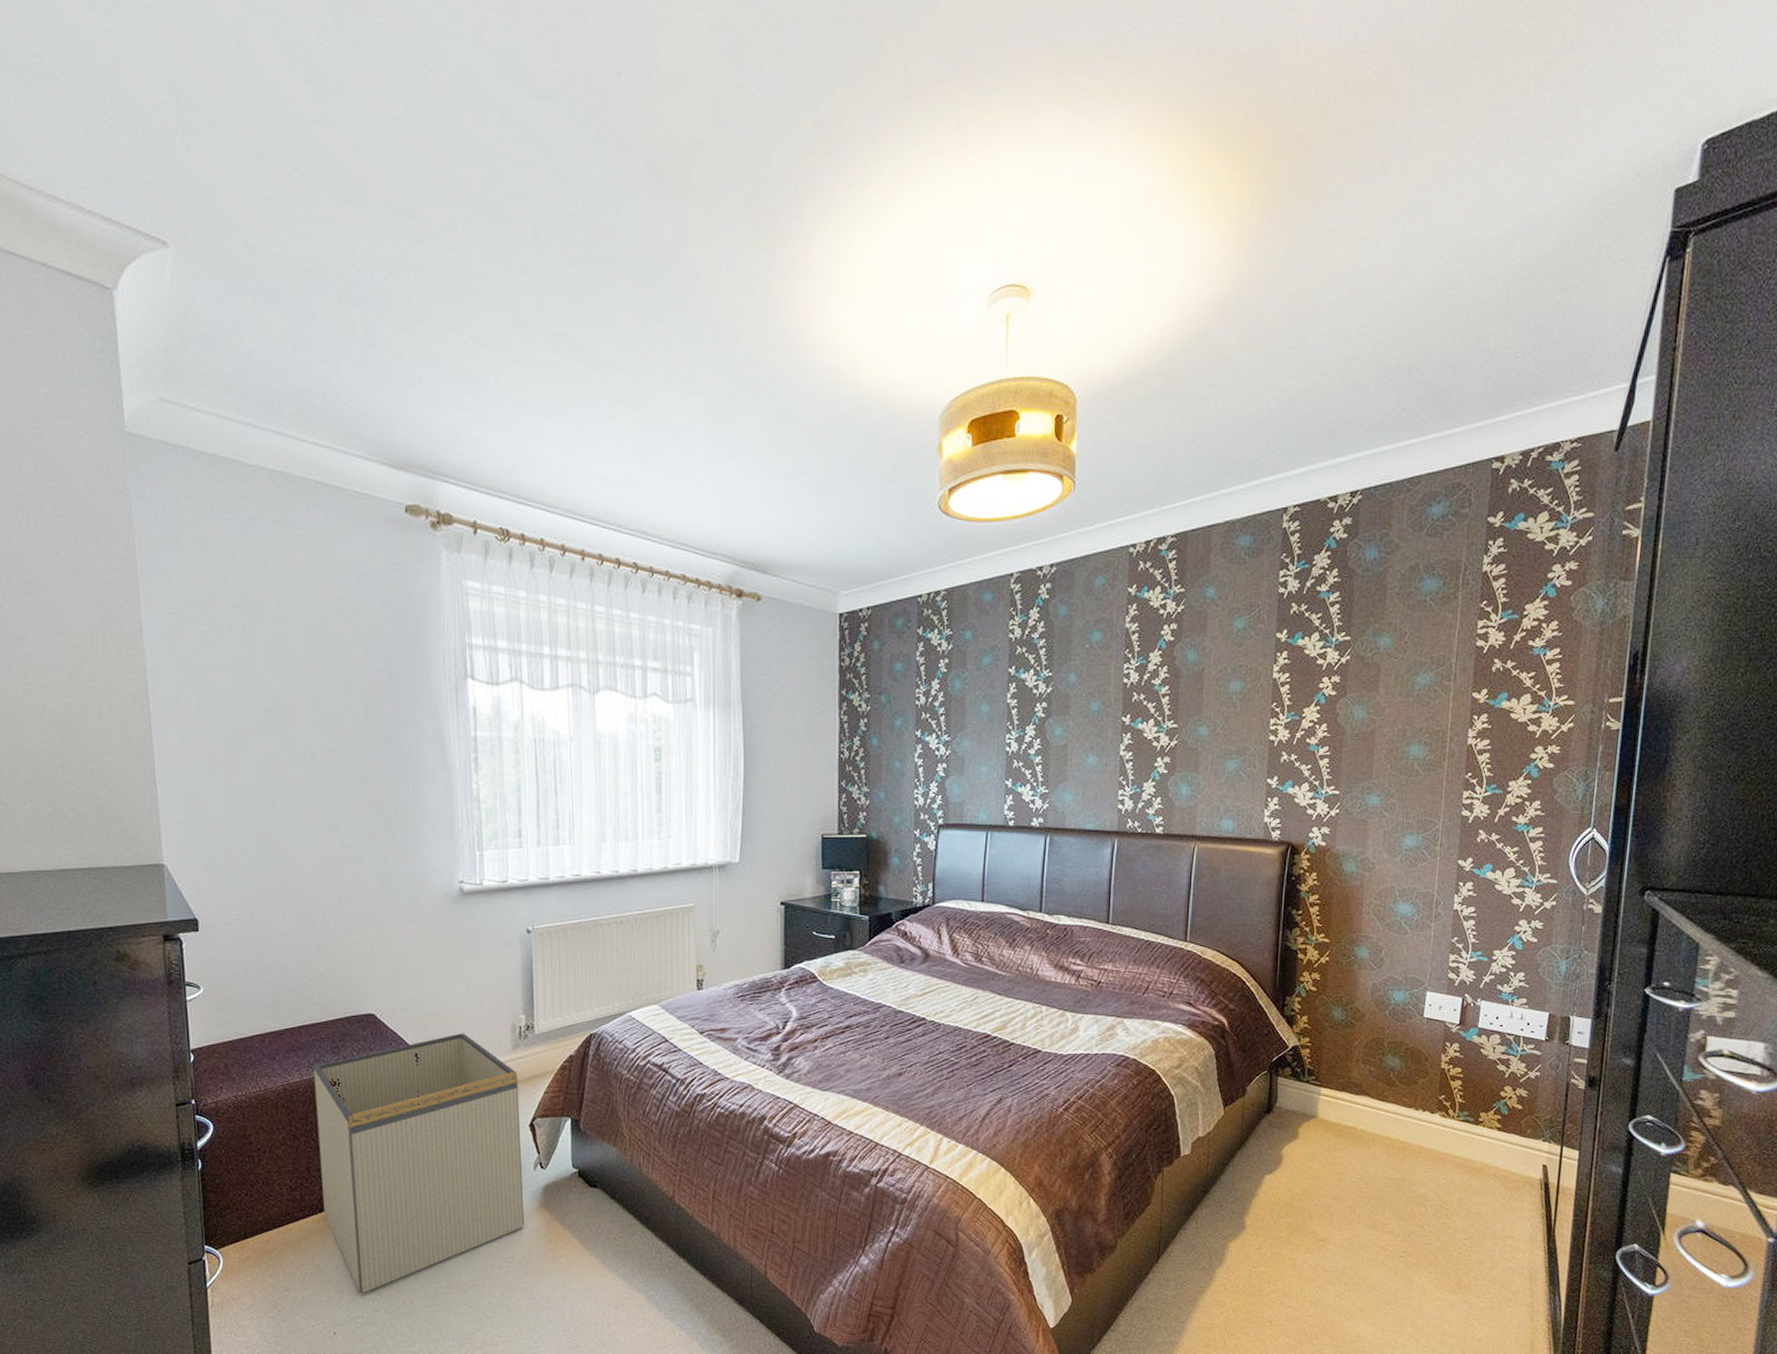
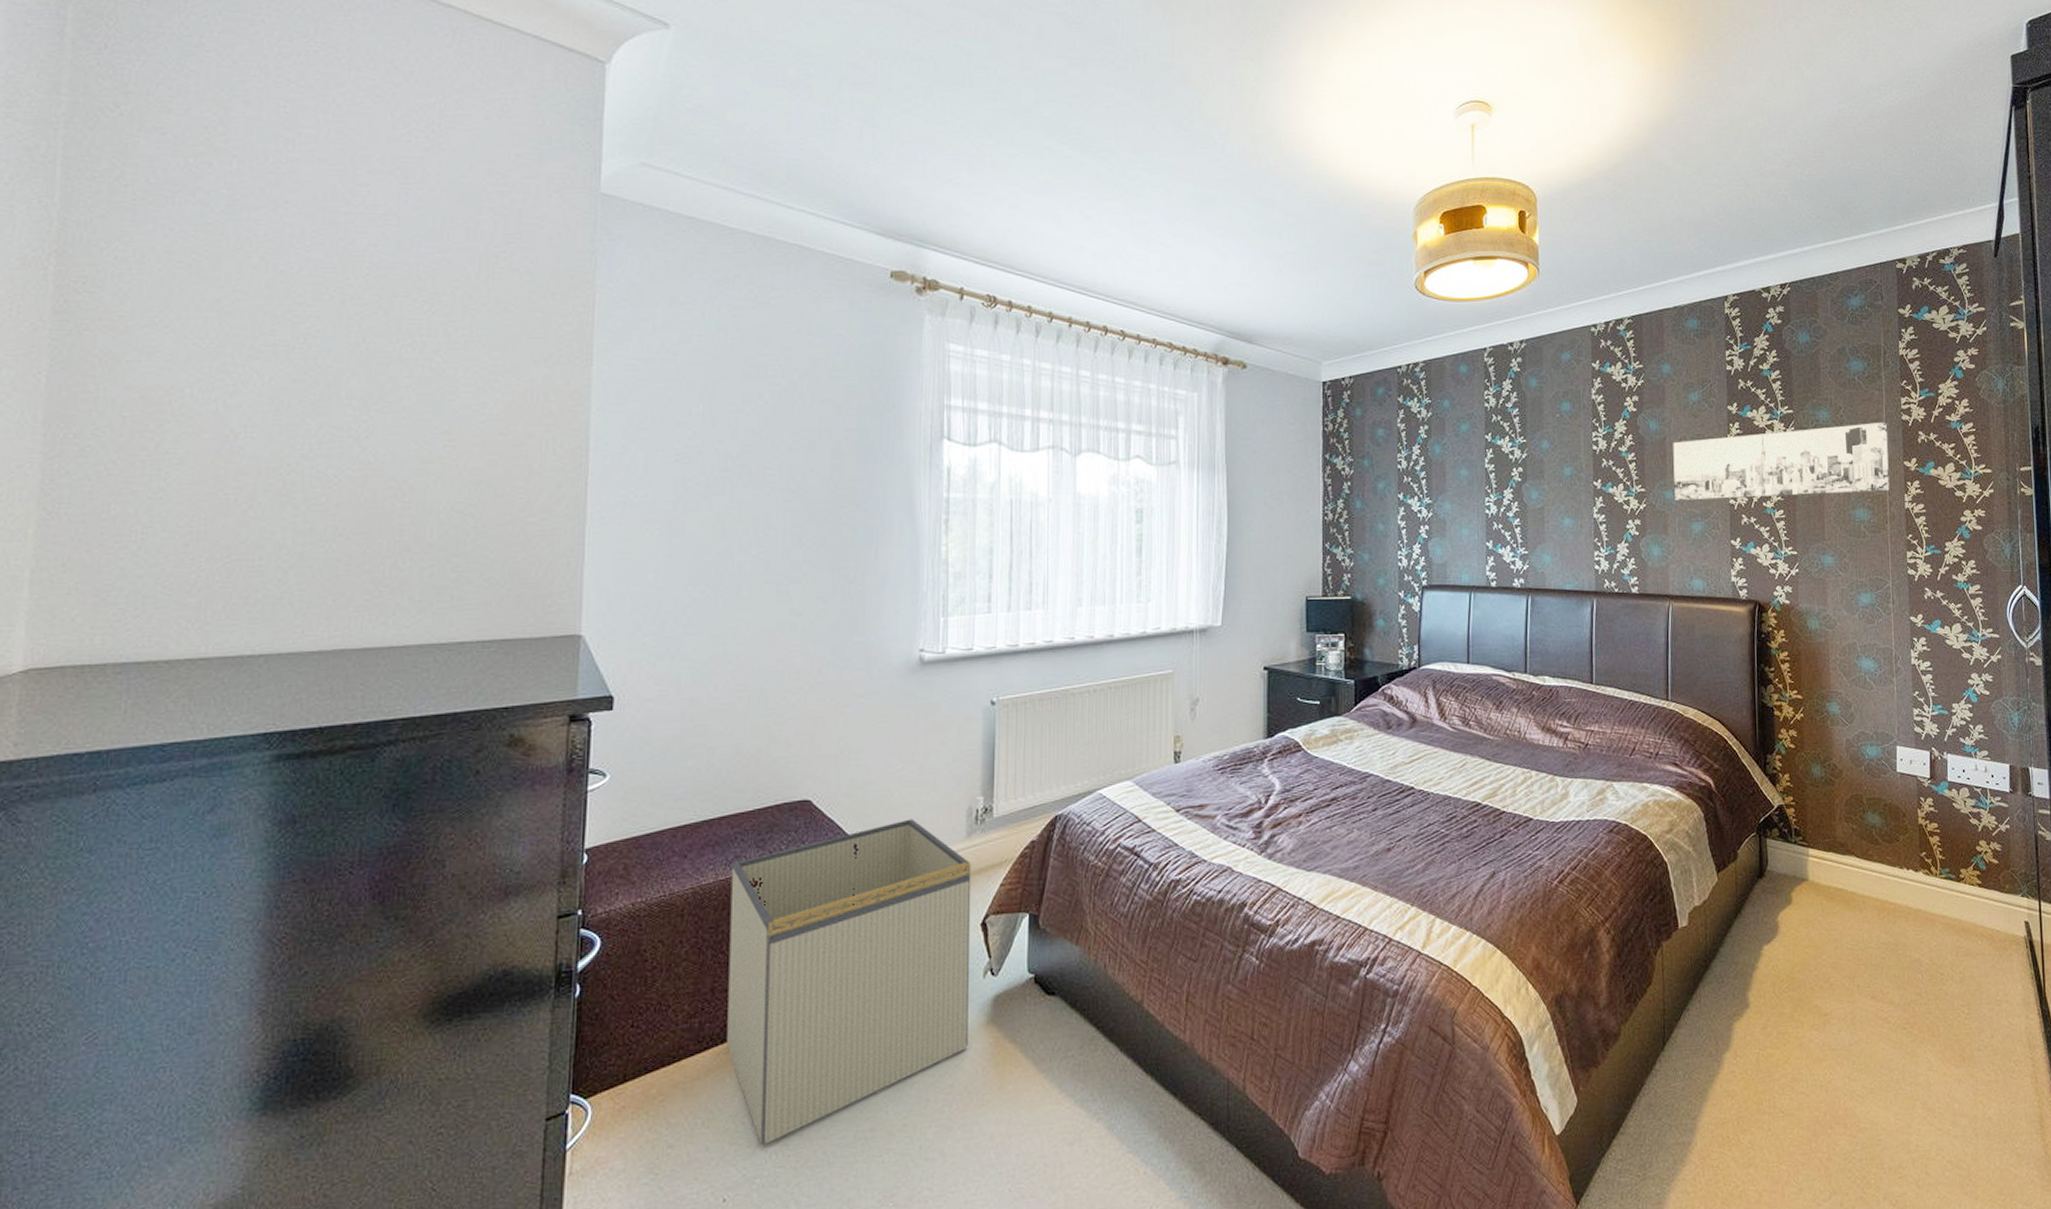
wall art: none [1209,648,1459,737] -> present [1673,421,1891,501]

